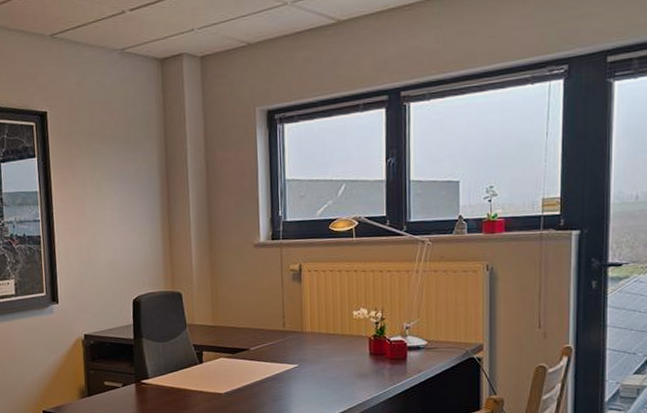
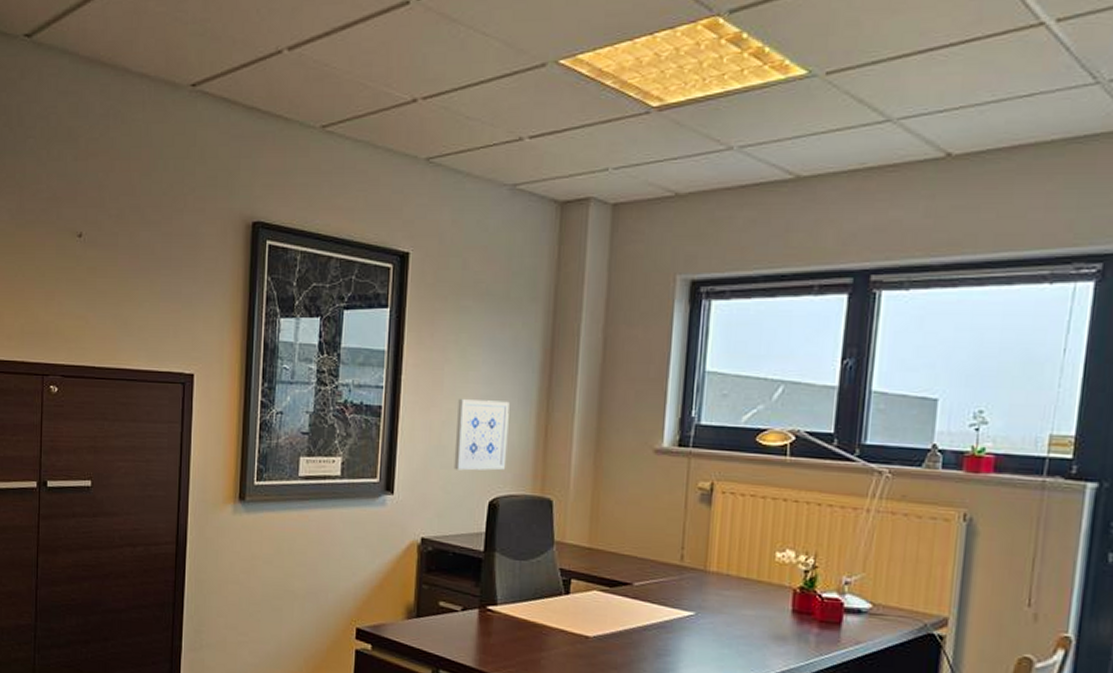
wall art: none [100,220,143,279] -> present [453,399,510,471]

